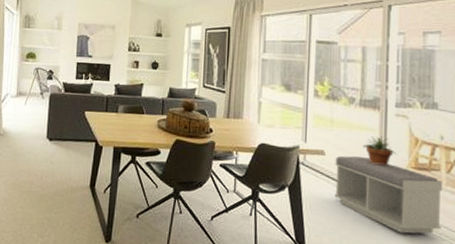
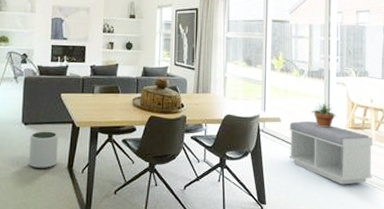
plant pot: none [52,148,82,186] -> present [29,131,59,169]

